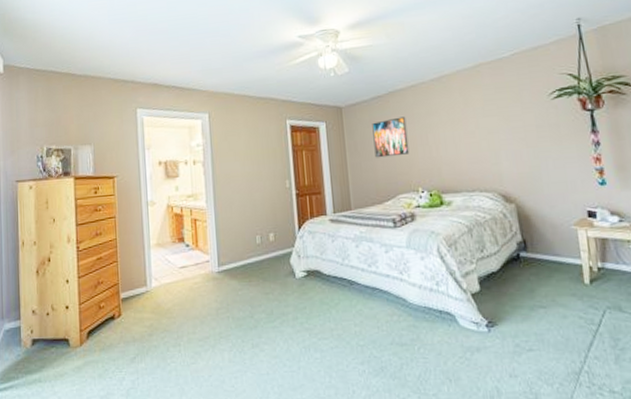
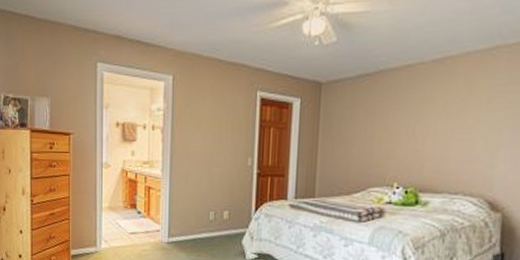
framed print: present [372,116,410,158] -> none [351,101,394,145]

